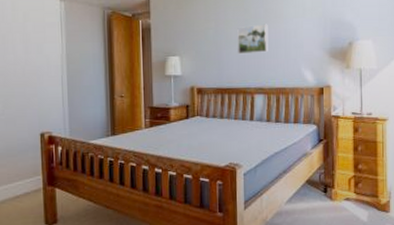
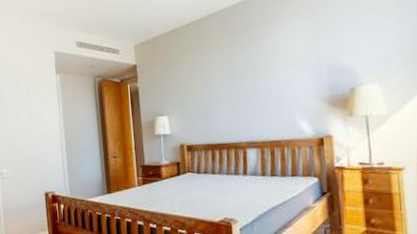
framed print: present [237,24,269,54] -> none [224,77,259,109]

